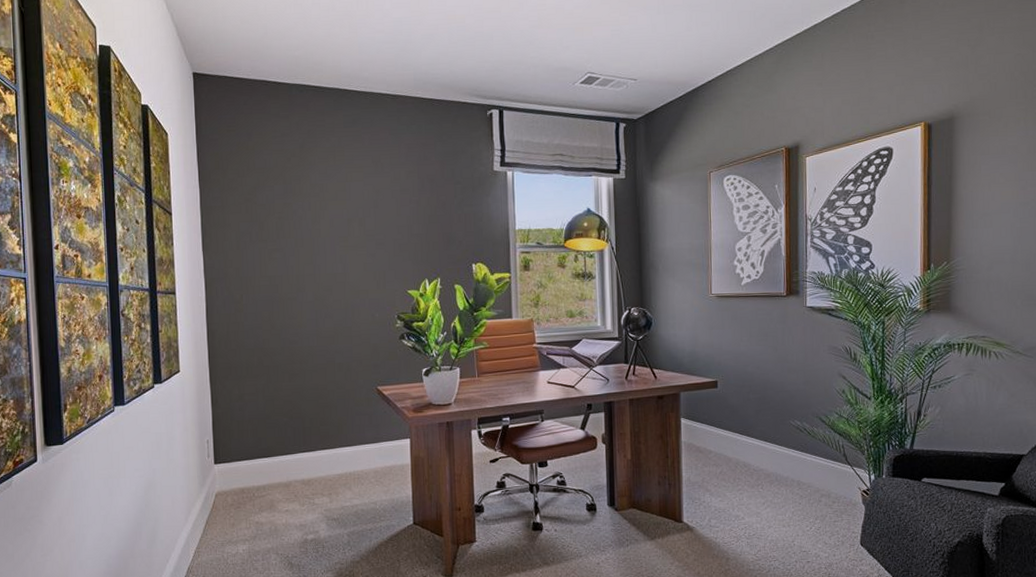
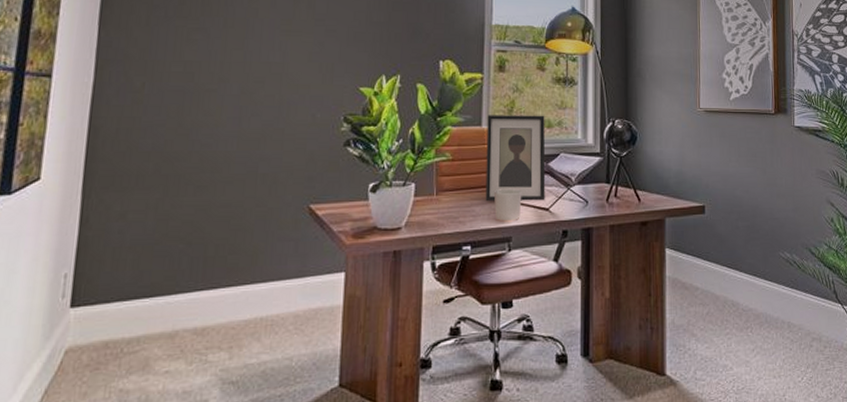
picture frame: none [516,306,571,381] -> present [485,115,546,202]
mug: none [527,370,551,398] -> present [494,189,522,222]

